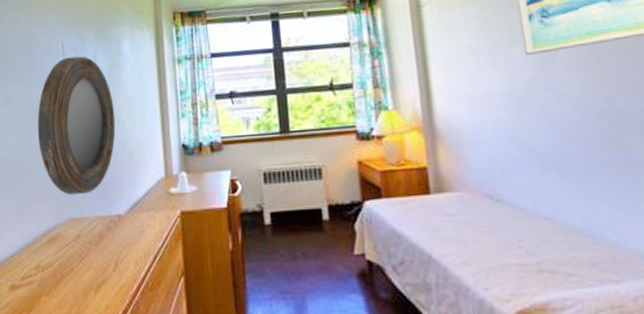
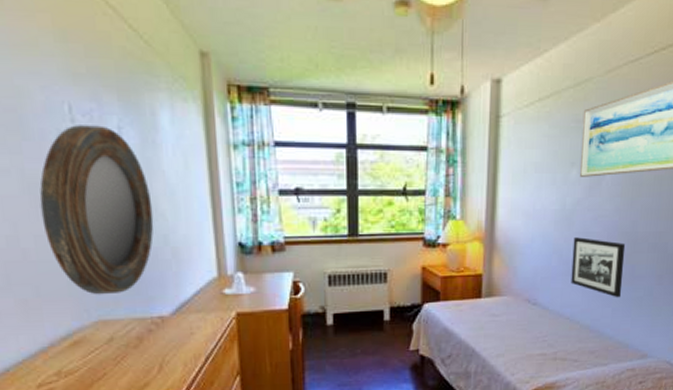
picture frame: none [533,120,618,193] -> present [571,237,626,298]

